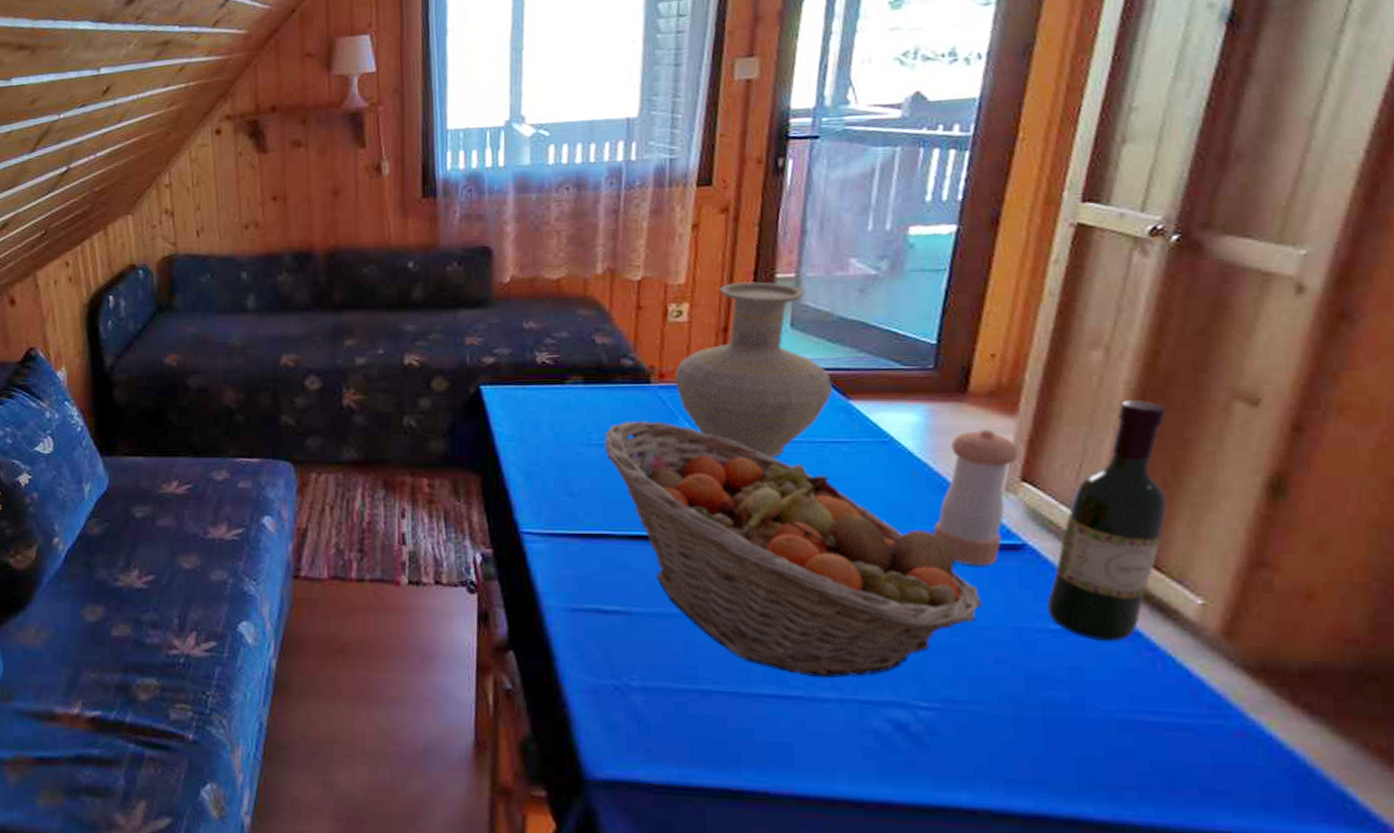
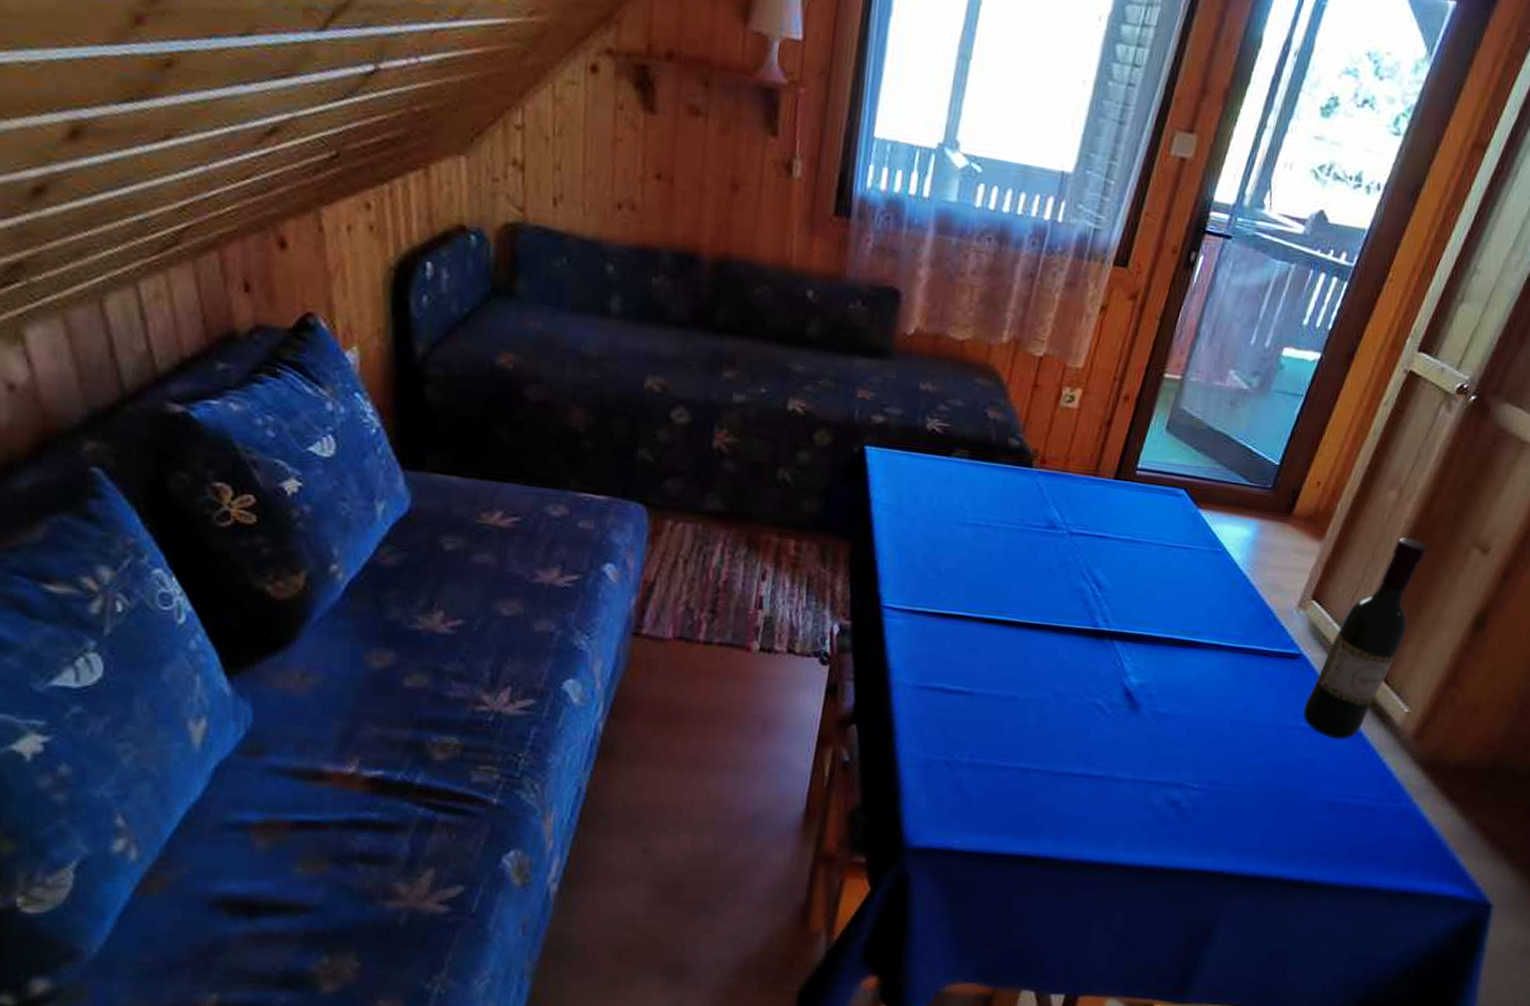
fruit basket: present [604,420,982,678] -> none [977,503,1259,761]
vase: present [675,281,834,458] -> none [1054,375,1189,556]
pepper shaker: present [933,429,1019,566] -> none [1236,549,1317,671]

